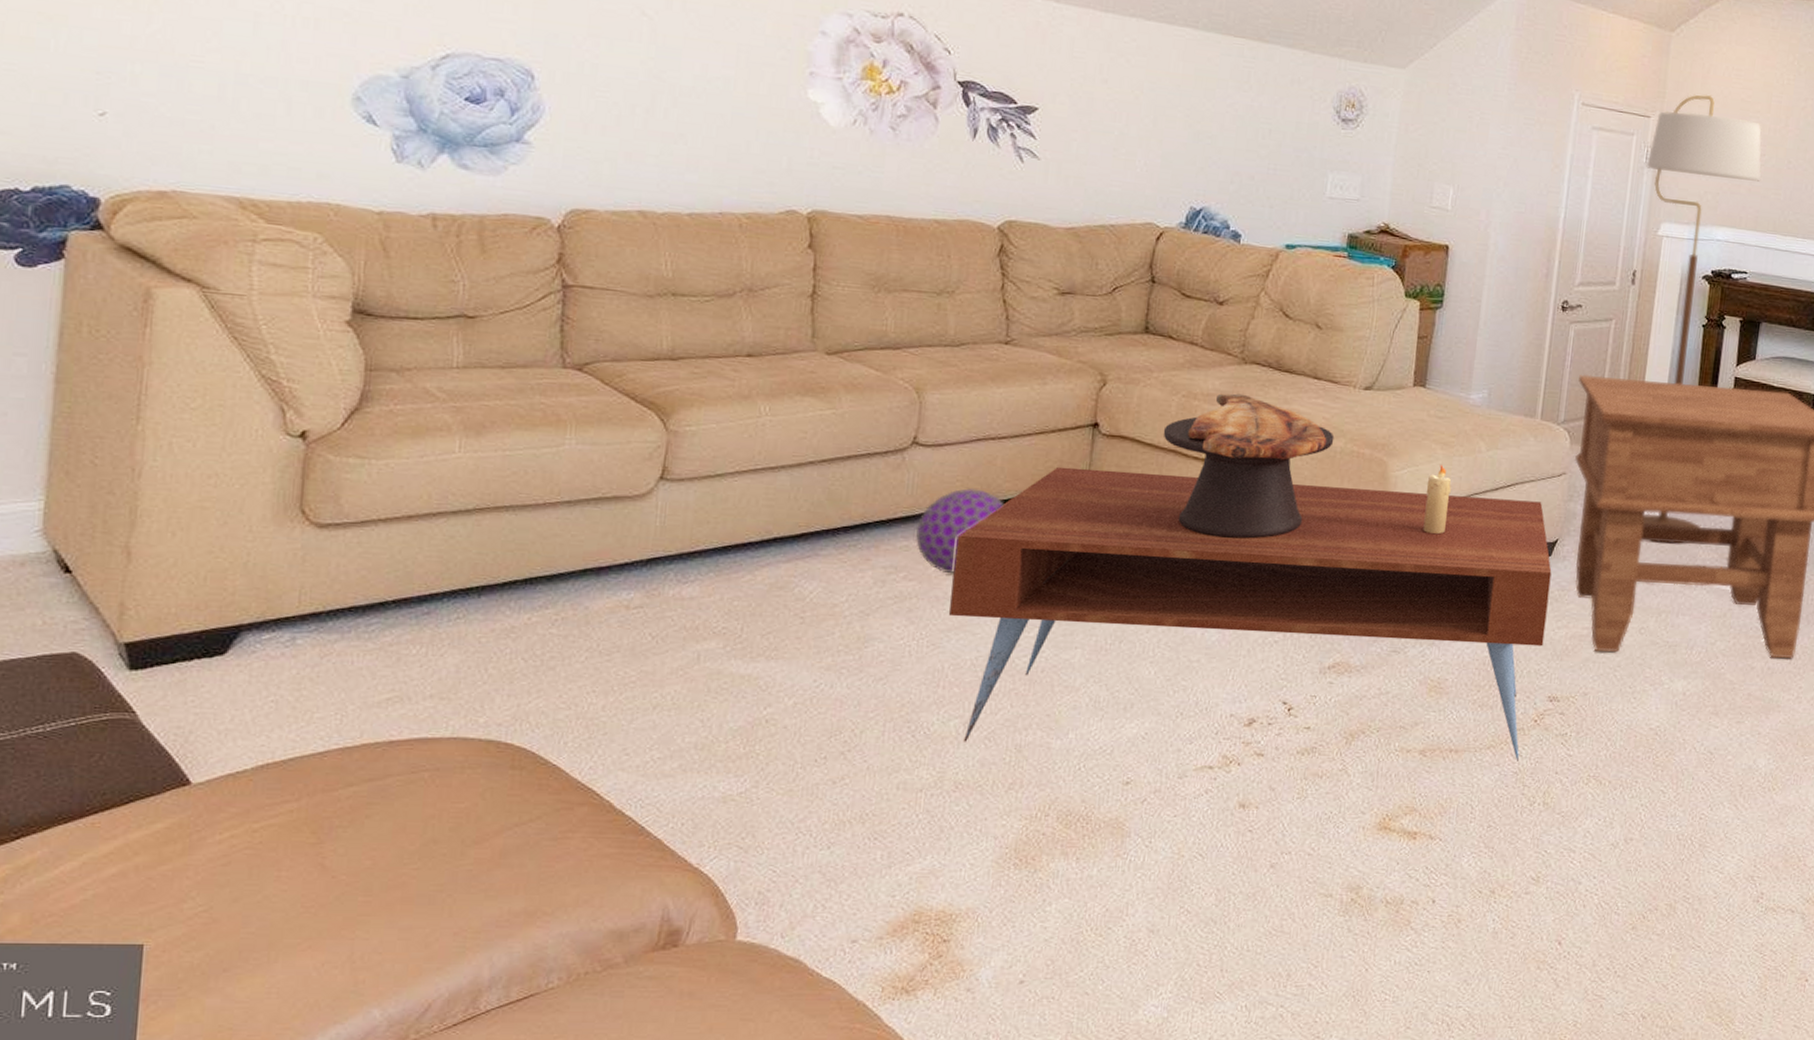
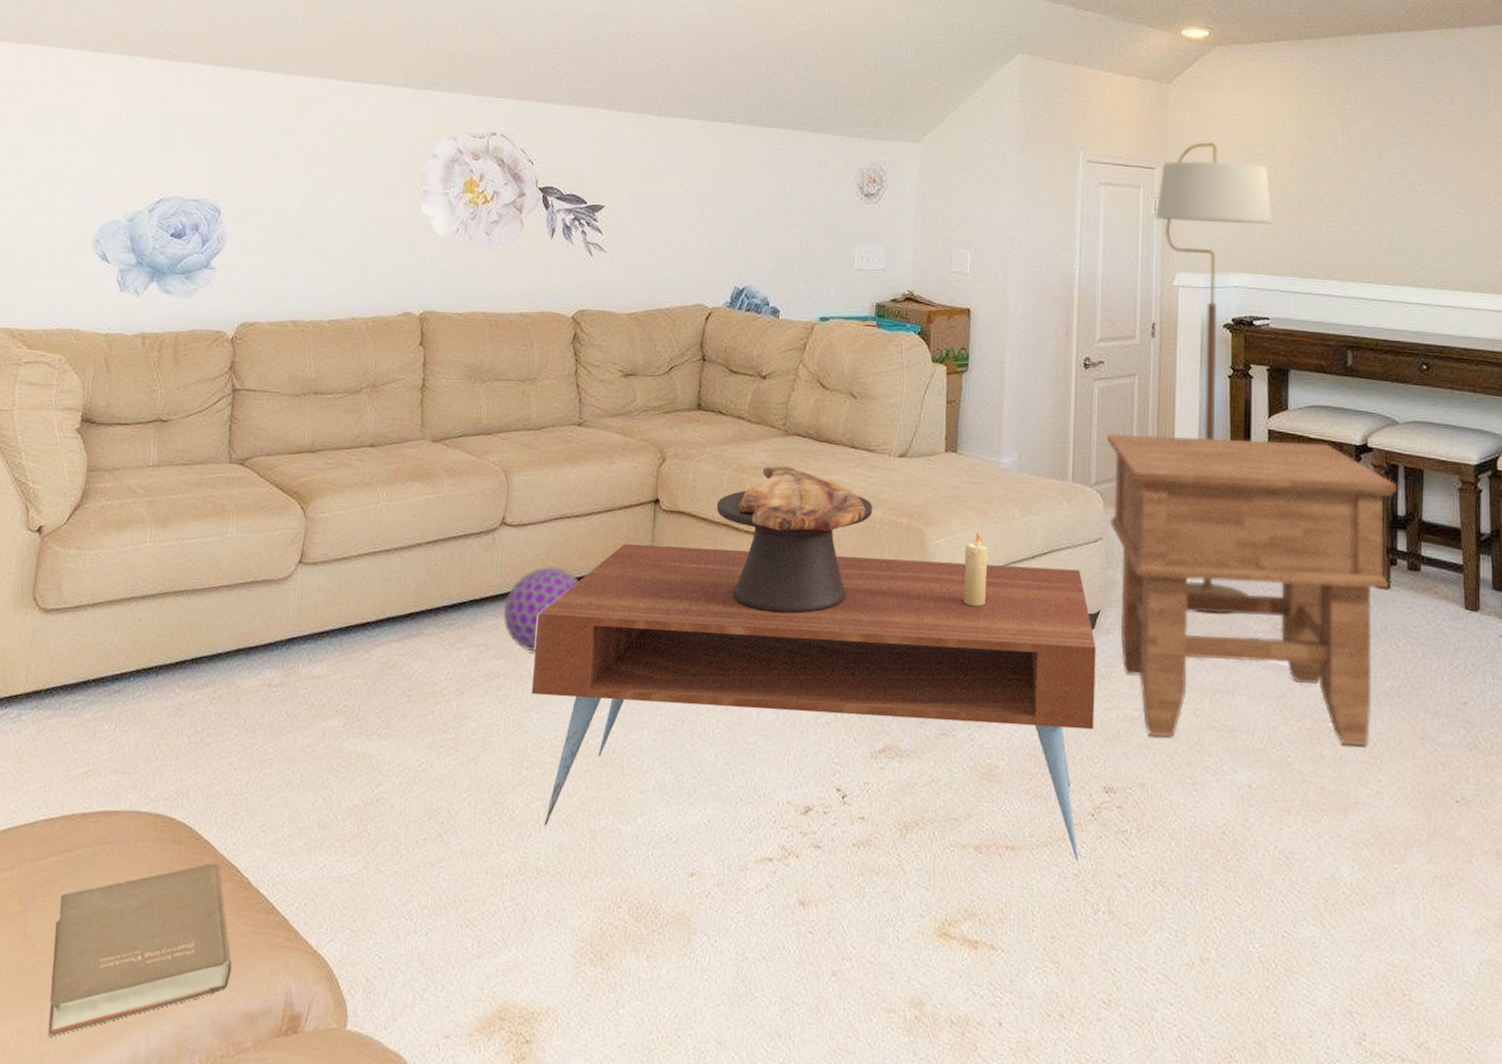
book: none [362,787,594,965] -> present [47,862,232,1037]

